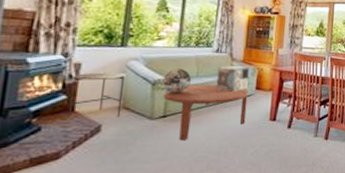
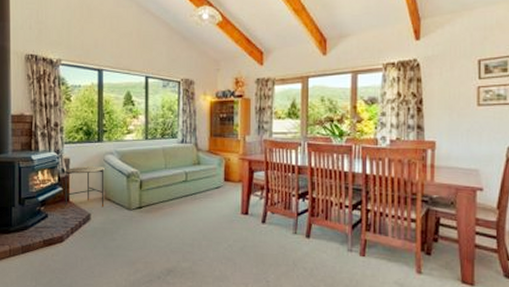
decorative globe: present [162,68,191,93] -> none [135,161,160,185]
coffee table: present [163,84,248,141] -> none [138,176,217,232]
decorative cube: present [216,66,250,92] -> none [184,157,217,183]

